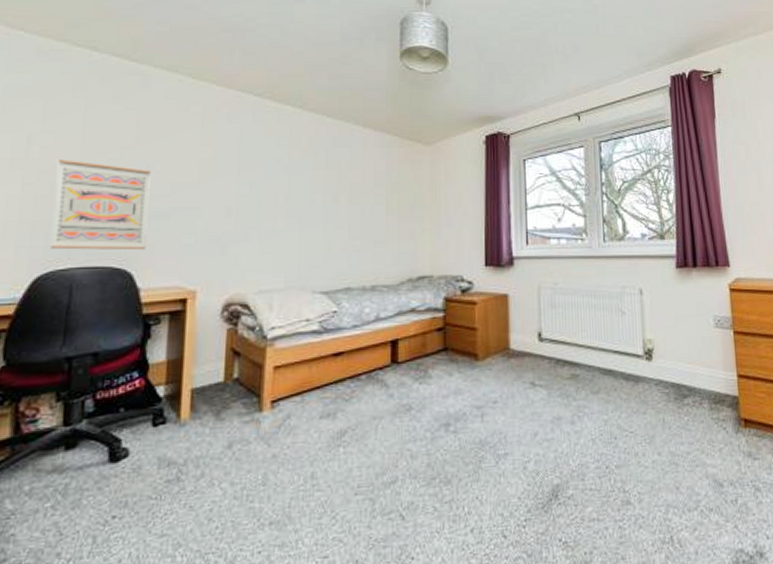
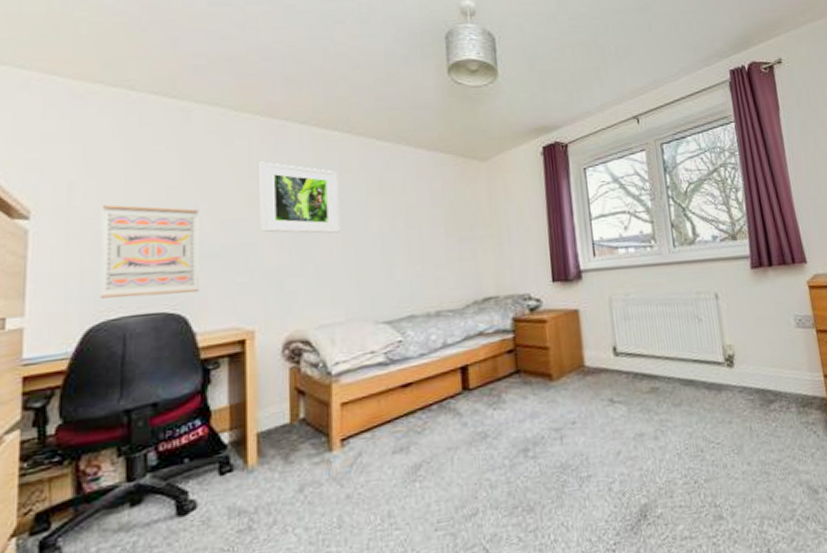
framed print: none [209,129,287,204] -> present [259,161,340,234]

